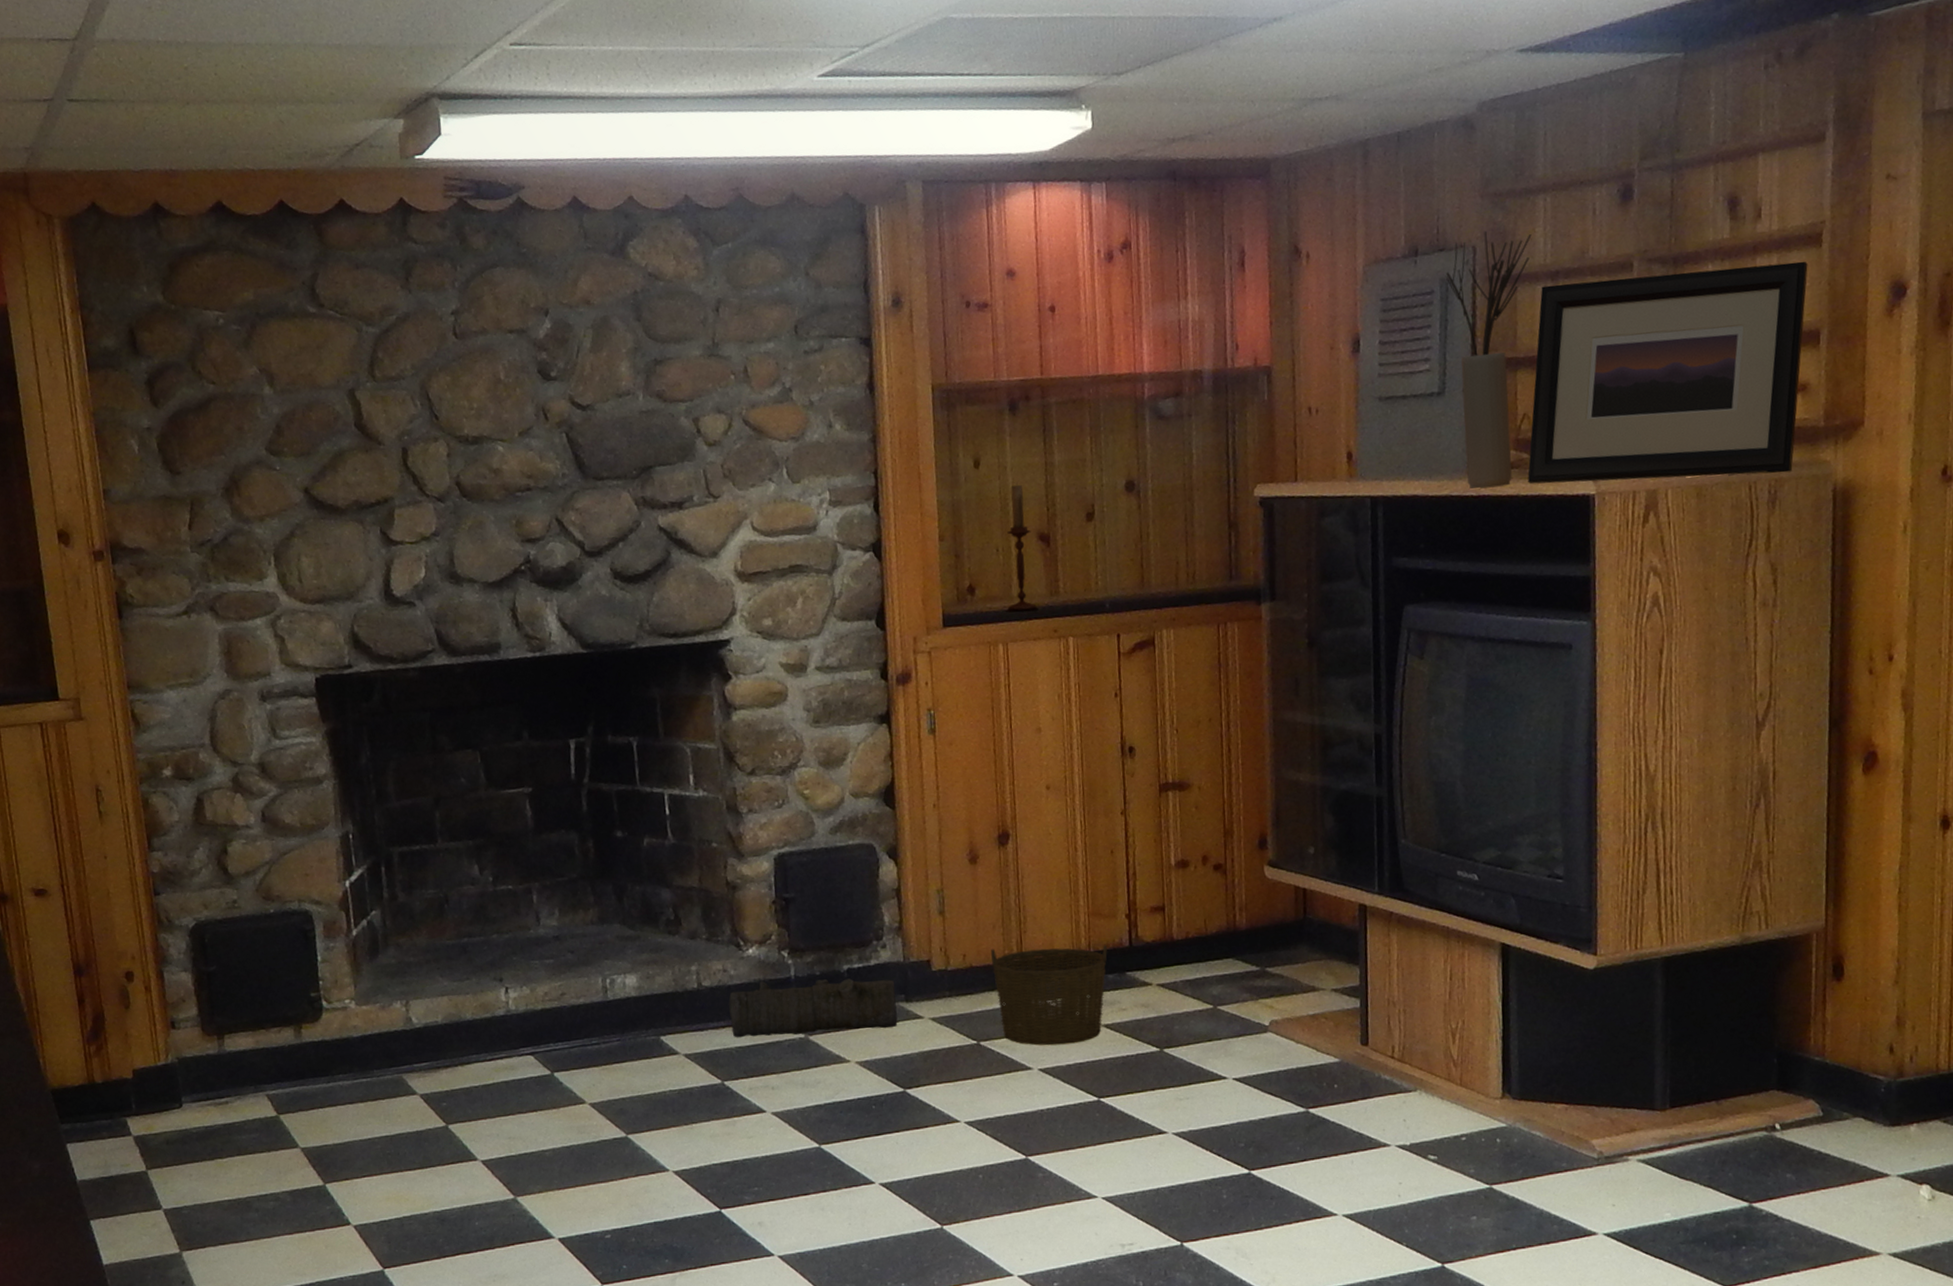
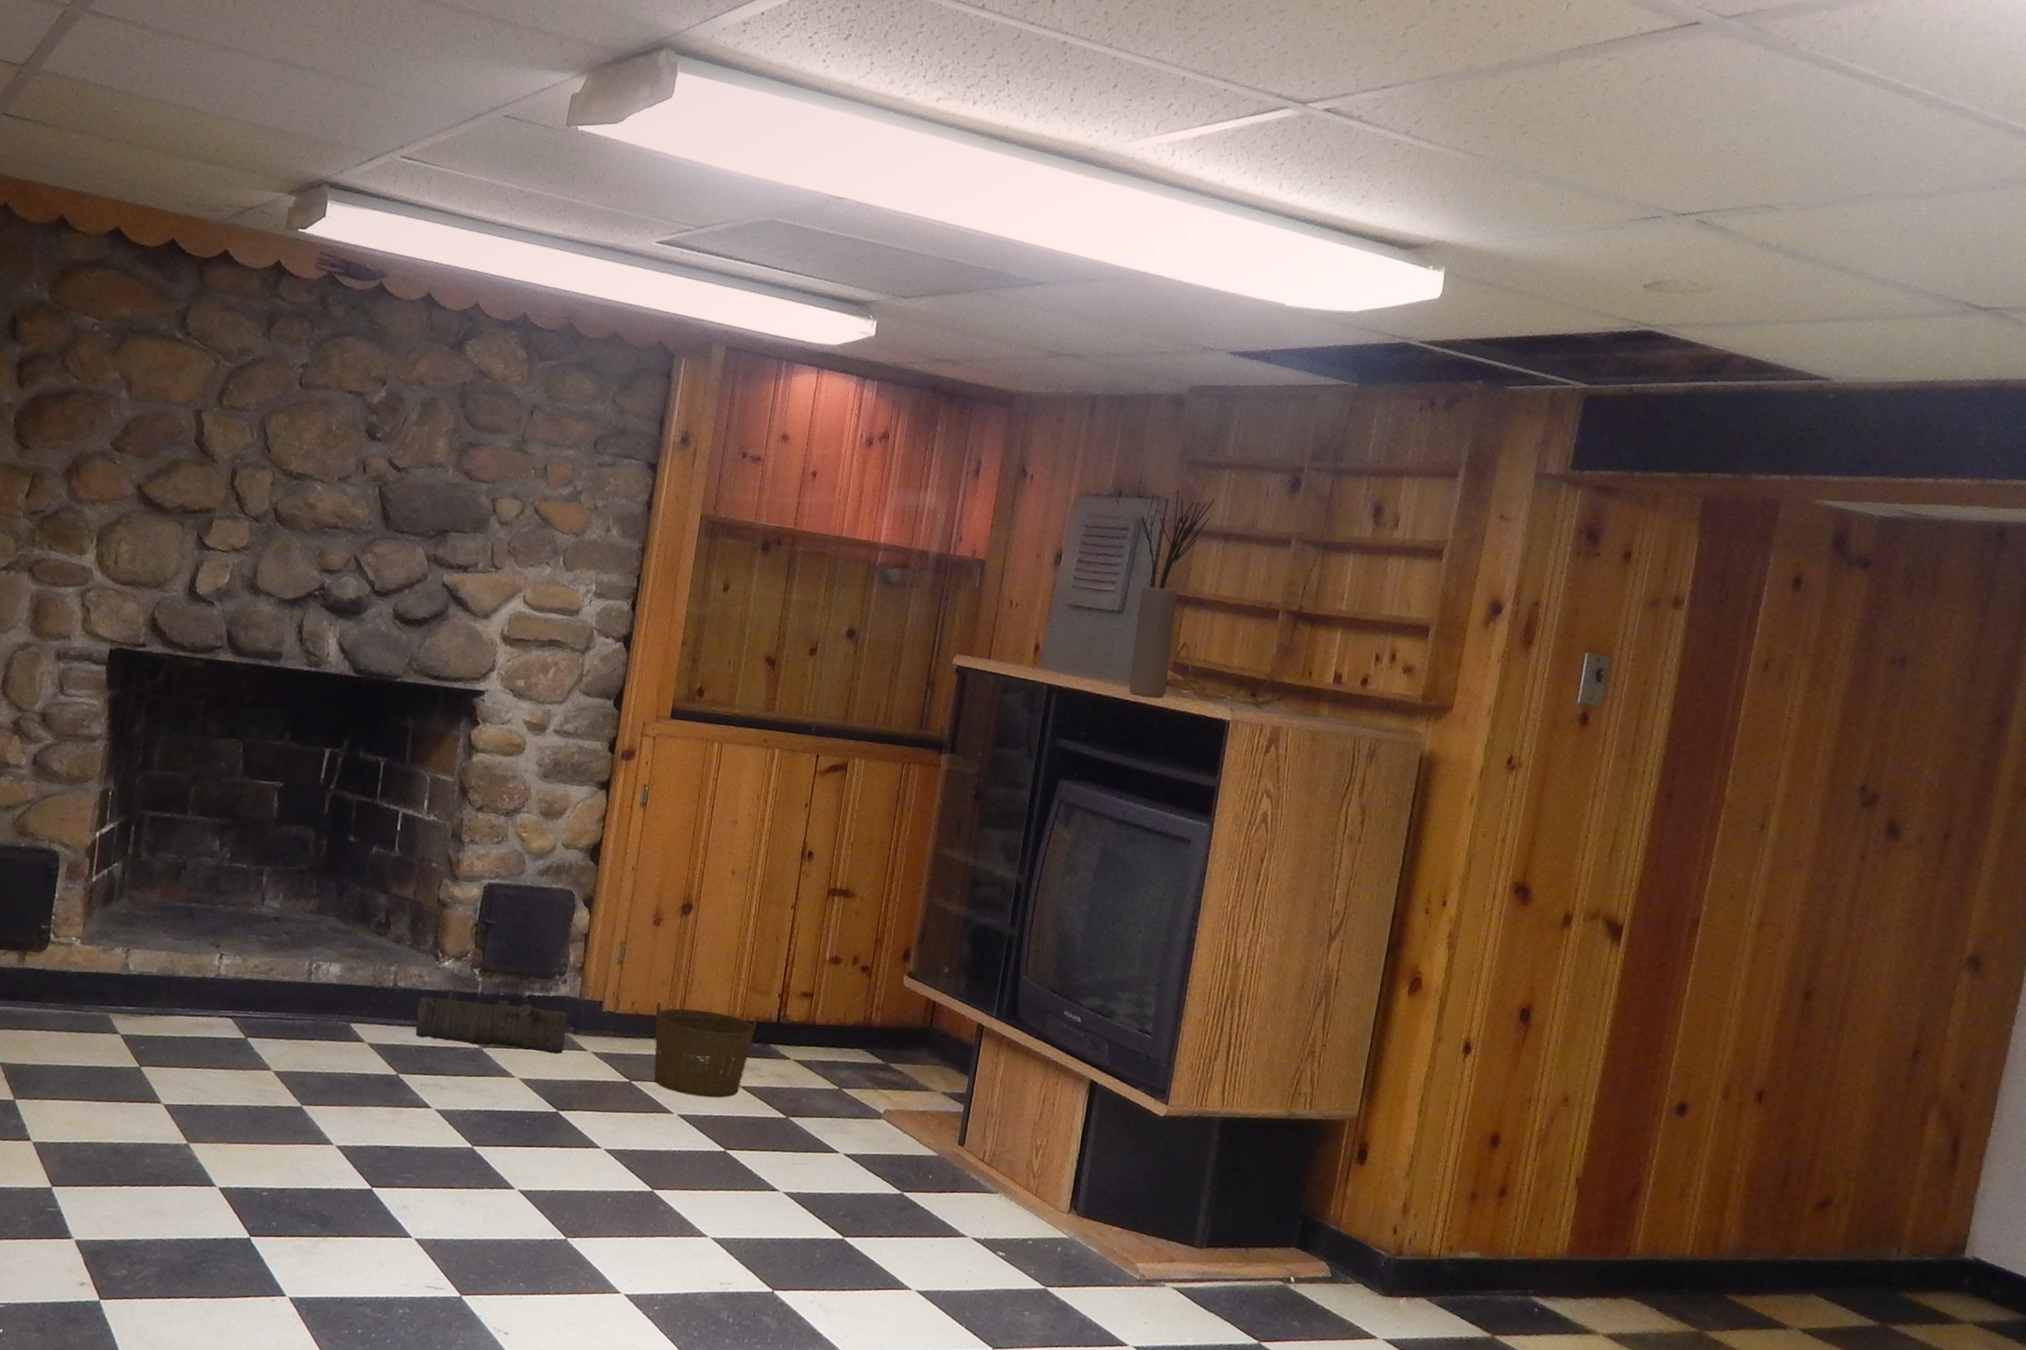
candlestick: present [1006,482,1038,613] -> none [726,610,762,721]
picture frame: present [1527,261,1808,485] -> none [1178,543,1429,736]

